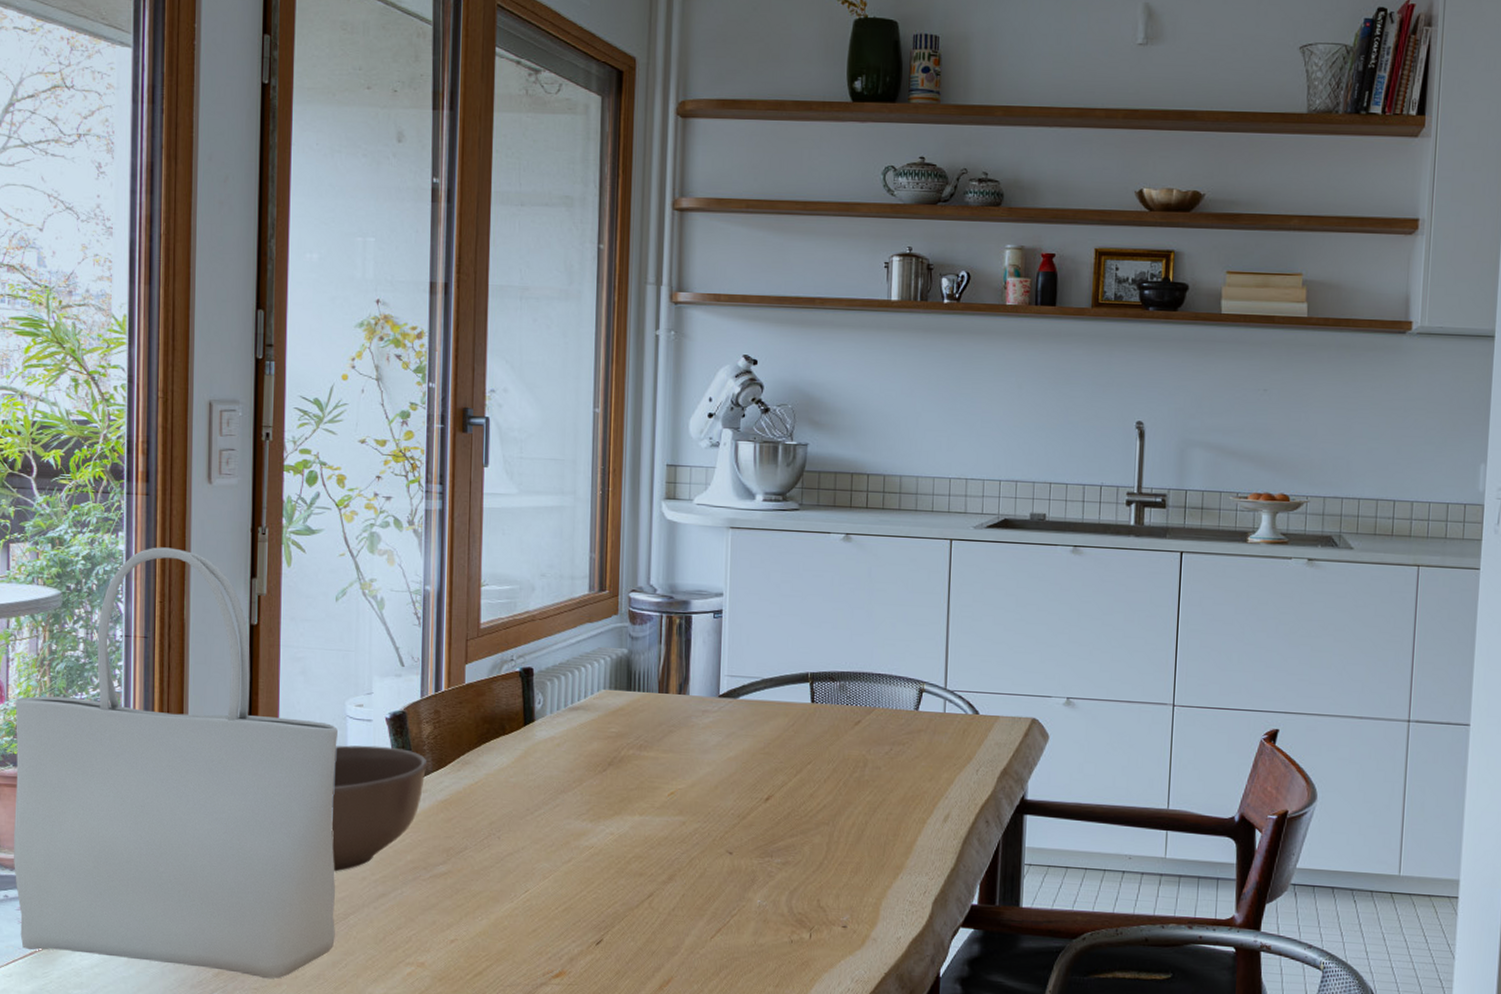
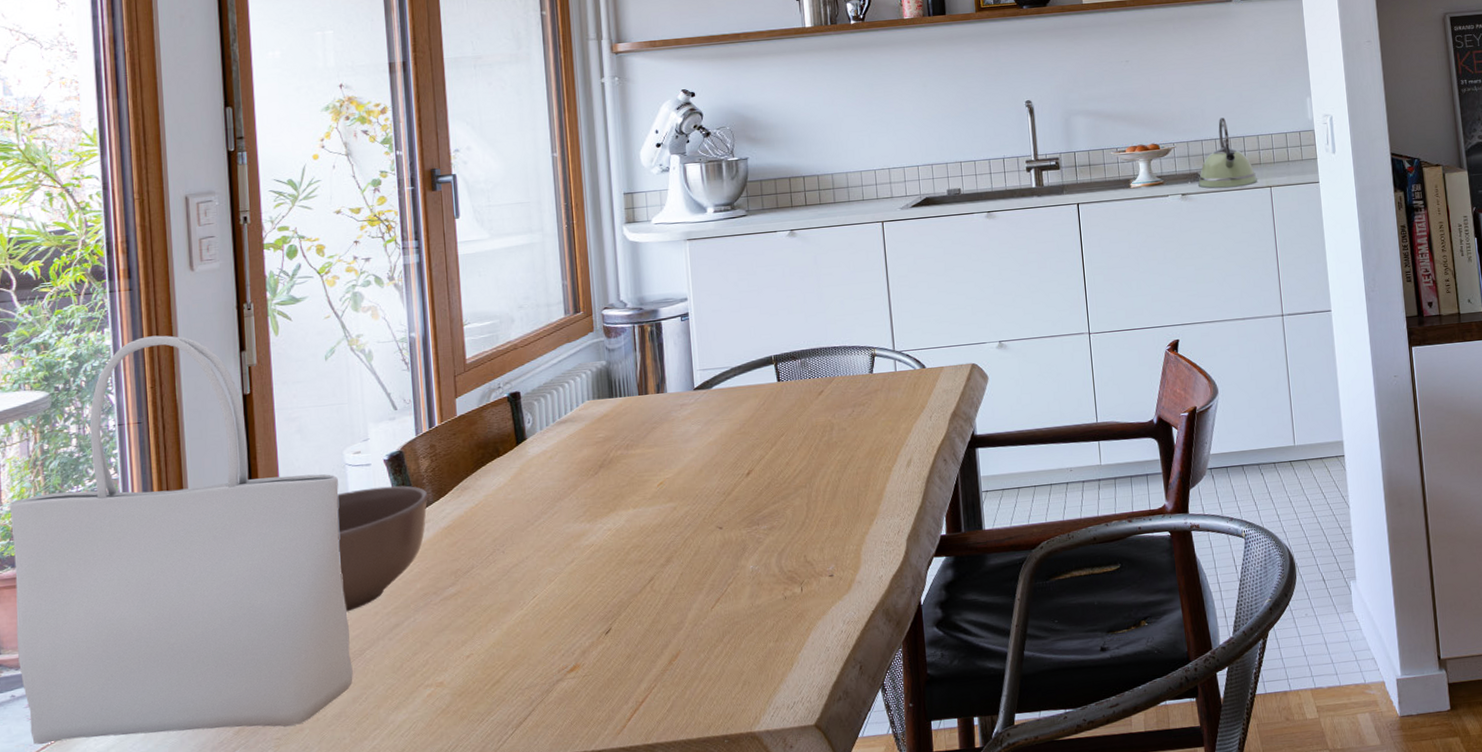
kettle: none [1329,474,1403,561] -> present [1197,117,1257,189]

